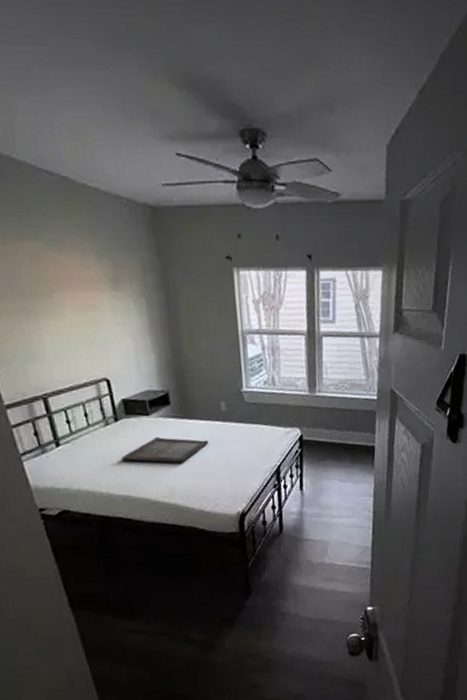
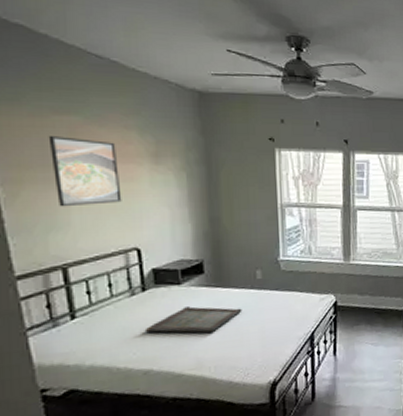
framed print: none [14,264,88,338] -> present [48,136,122,207]

